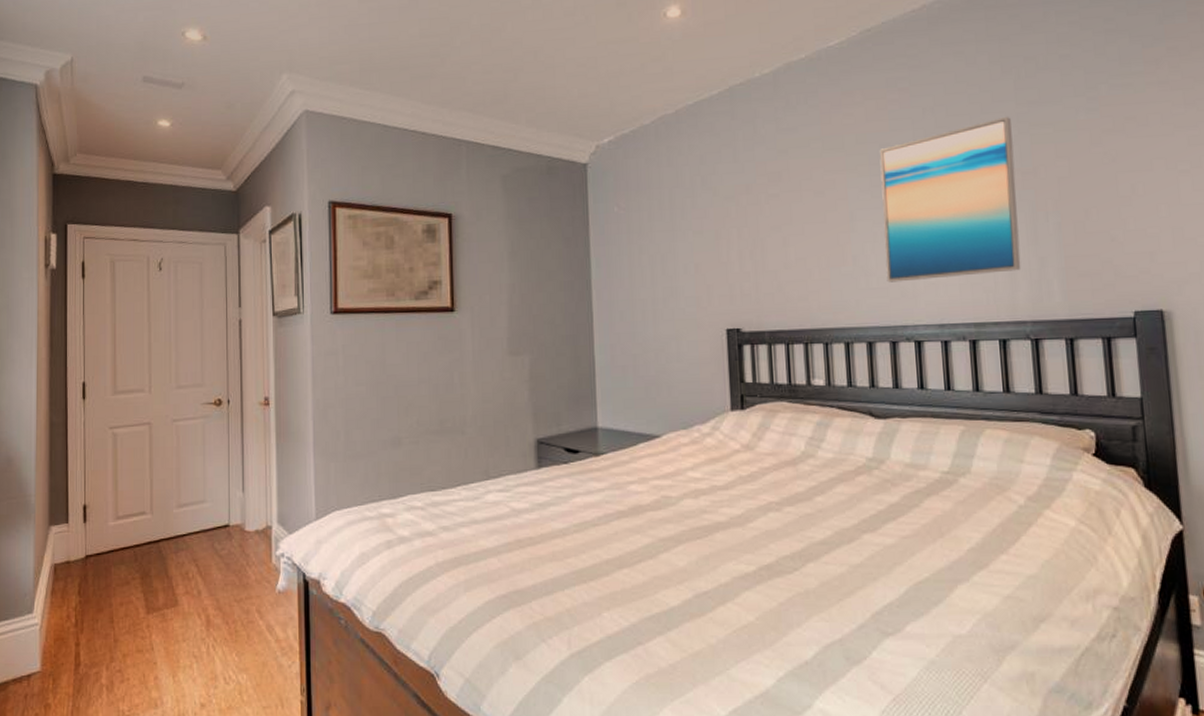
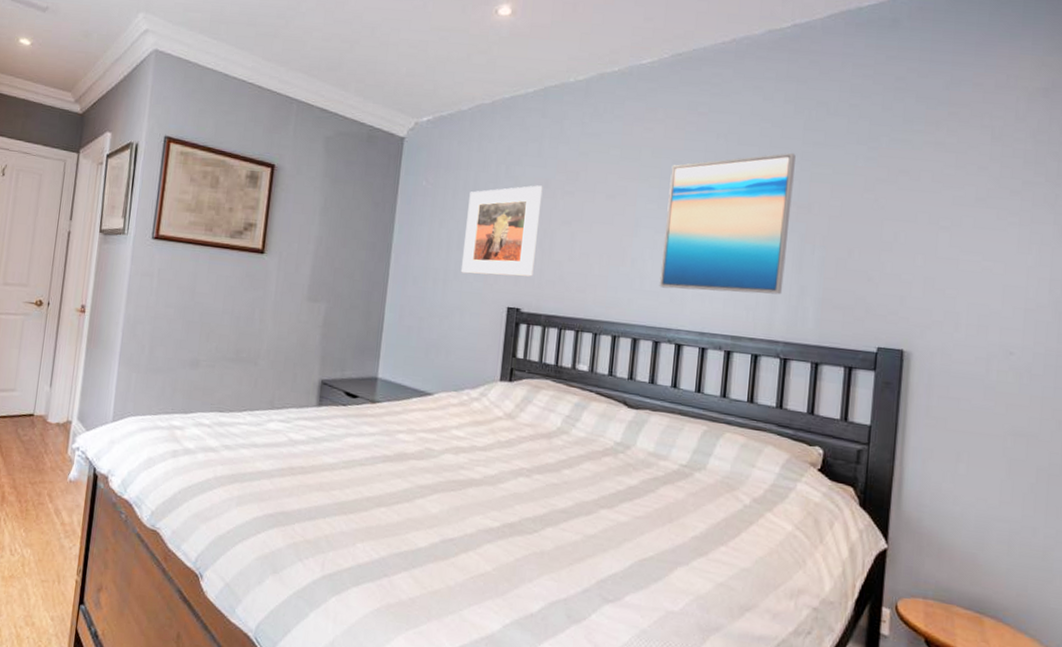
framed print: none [666,192,749,300] -> present [460,185,543,277]

